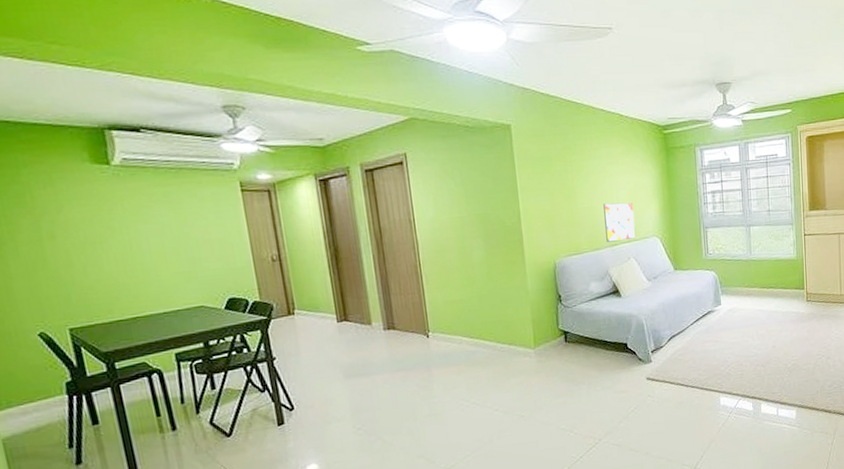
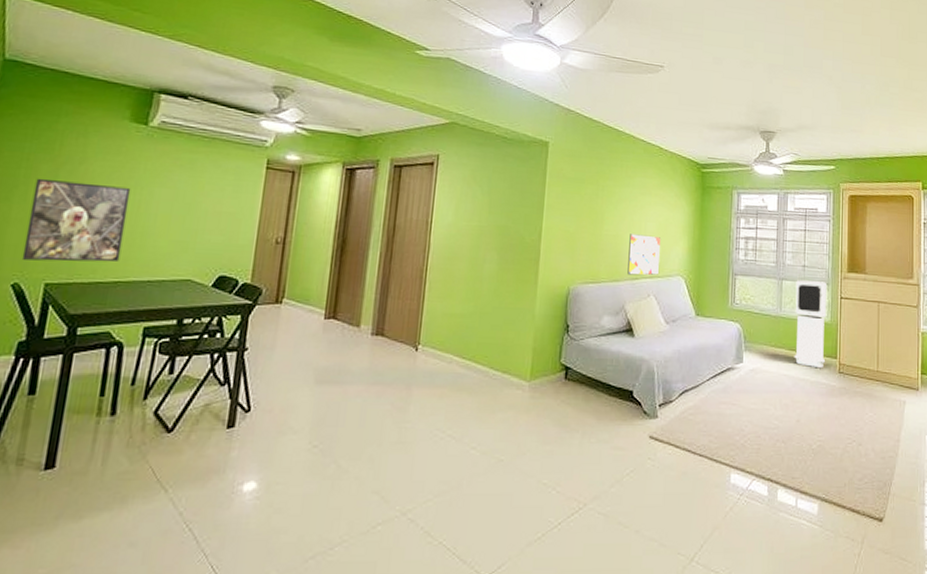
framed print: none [21,229,131,311] -> present [21,178,131,262]
air purifier: none [762,222,794,300] -> present [794,280,826,369]

